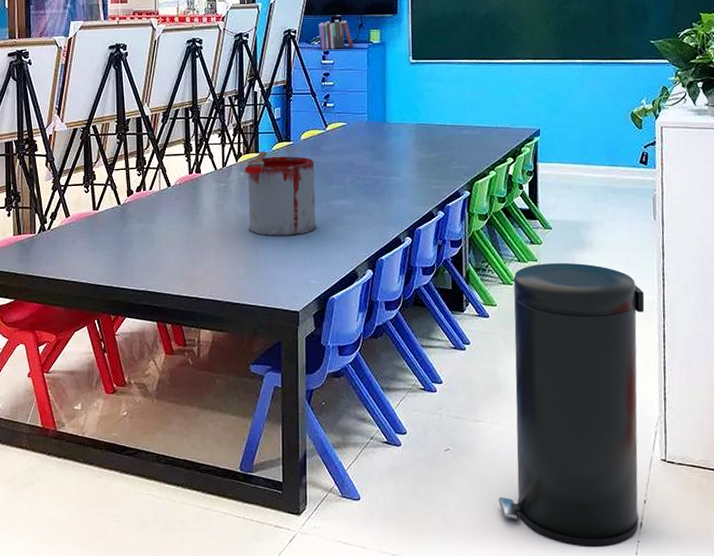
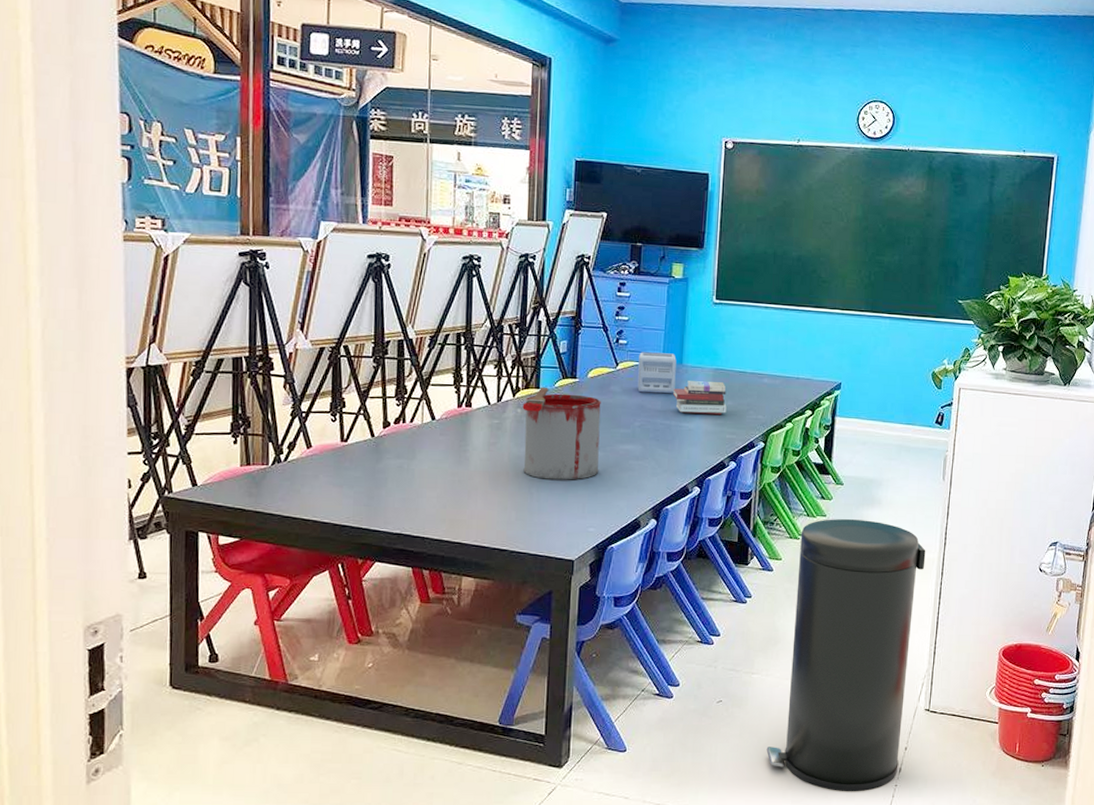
books: present [318,19,354,49] -> none [615,248,654,281]
desk organizer: none [346,112,381,151] -> present [637,352,677,394]
books: none [379,136,431,168] -> present [672,381,727,416]

